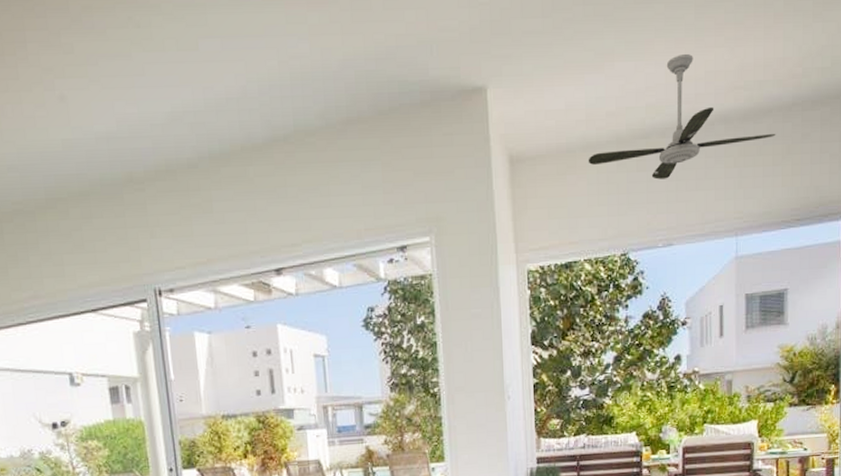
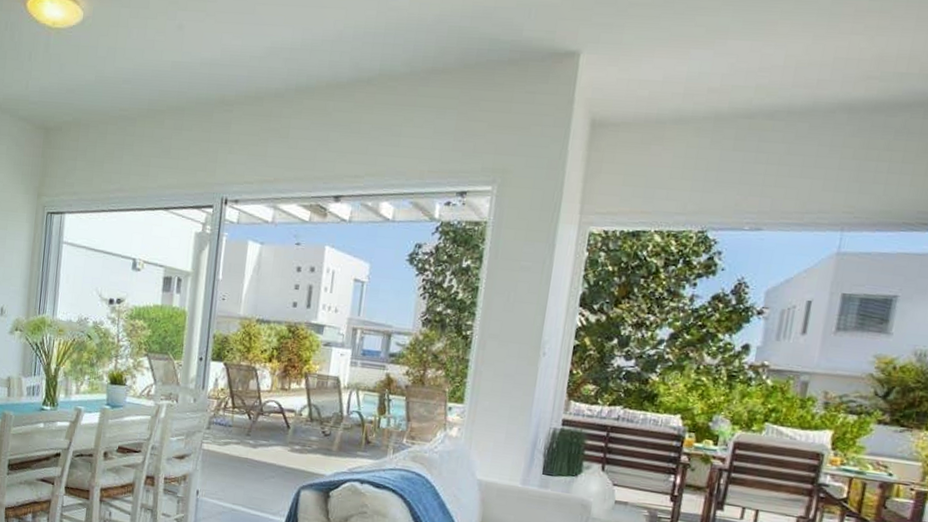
ceiling fan: present [588,54,776,180] -> none [678,38,912,162]

